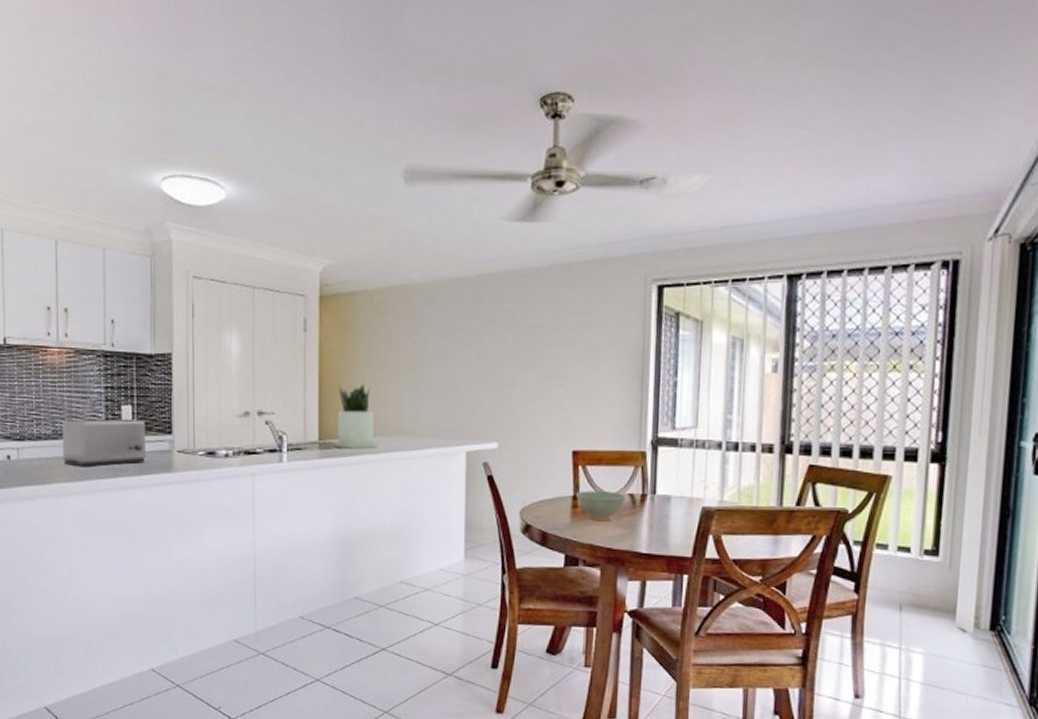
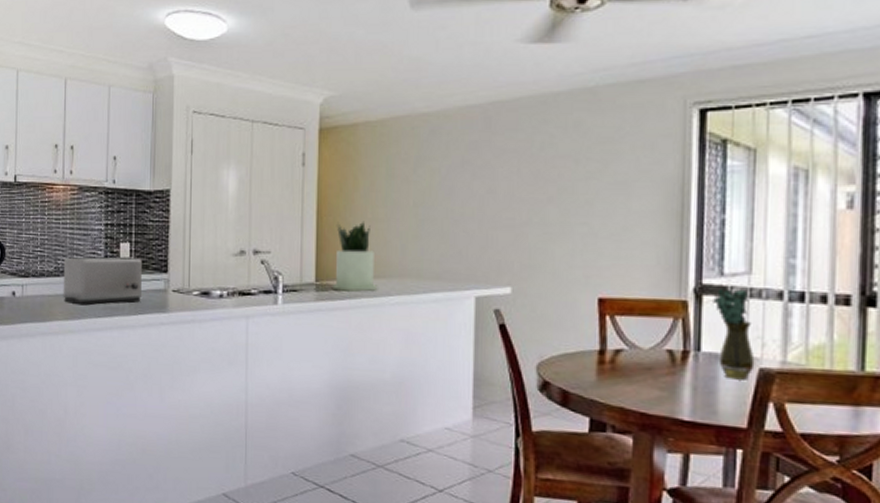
bowl: present [576,490,627,522] -> none [603,344,664,381]
vase: none [666,437,699,517] -> present [713,284,755,380]

